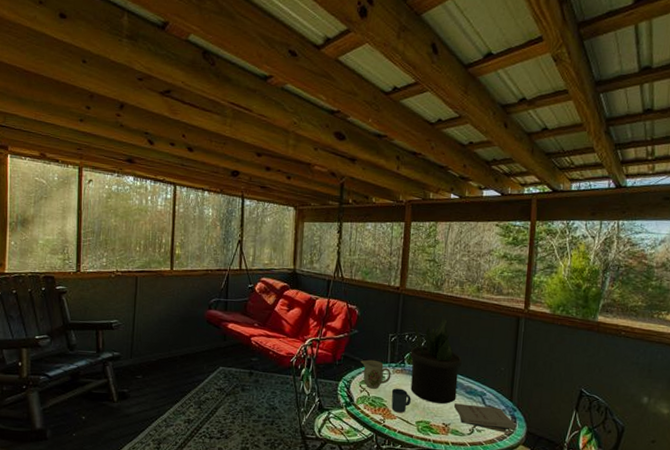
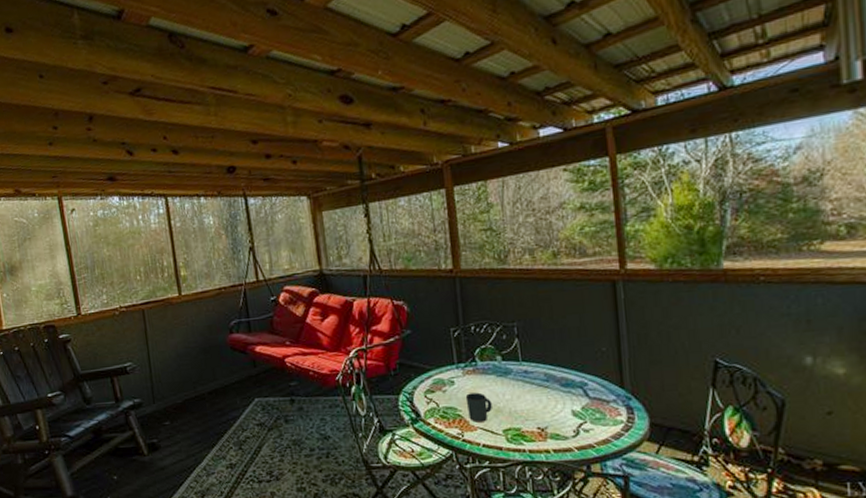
pitcher: present [360,359,392,389] -> none [420,362,462,398]
planter: present [410,316,462,405] -> none [475,297,550,405]
books: present [453,403,516,433] -> none [547,398,634,429]

